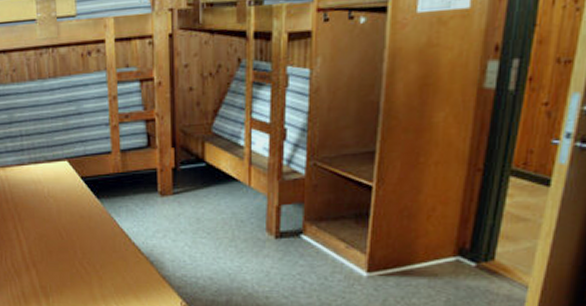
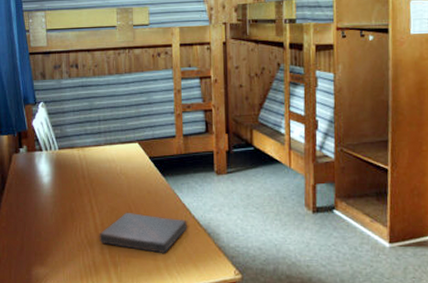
book: none [27,239,128,284] -> present [99,212,188,254]

